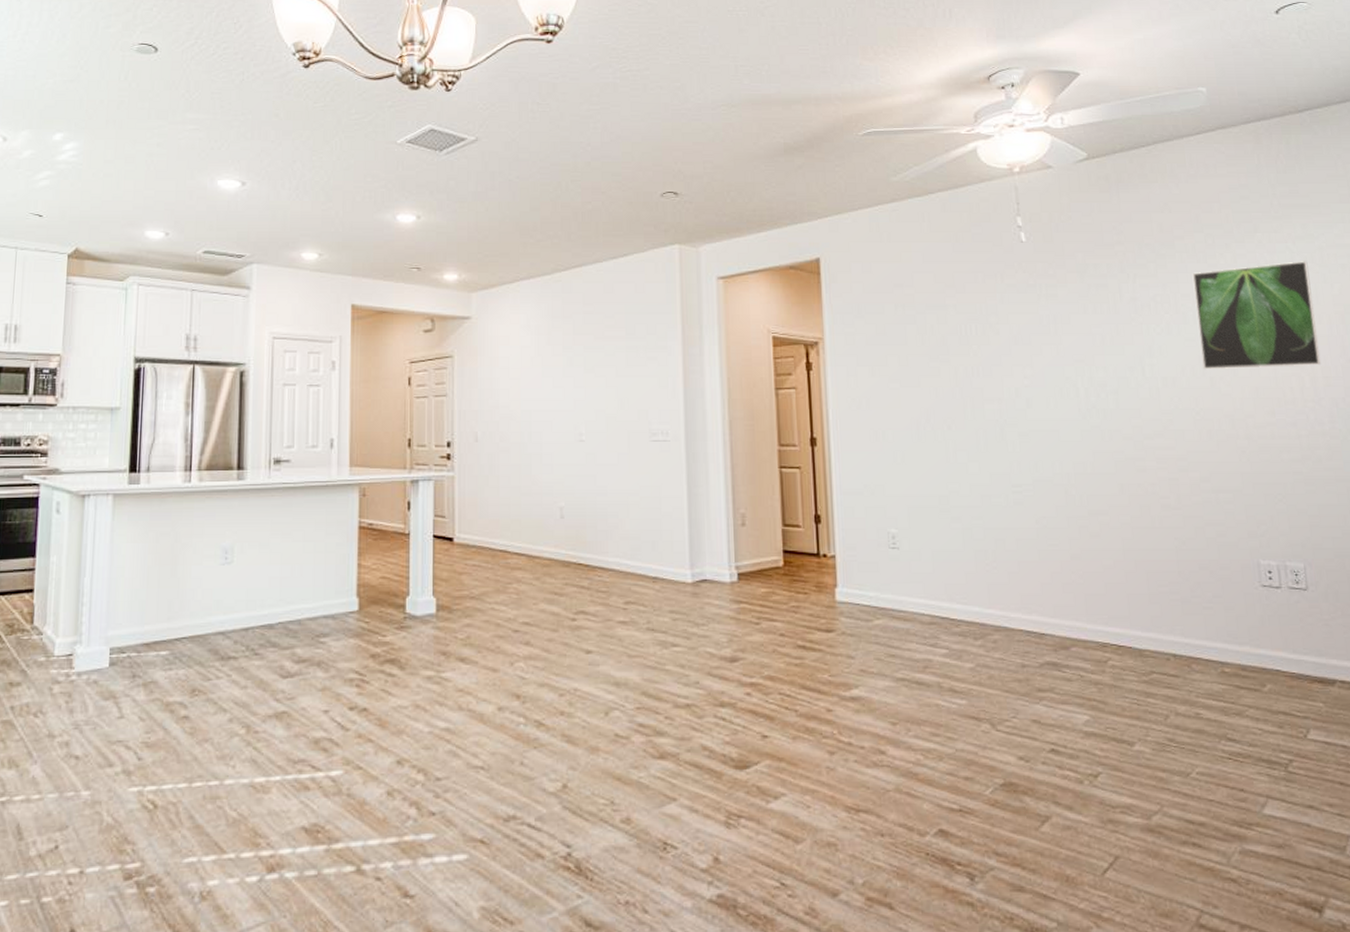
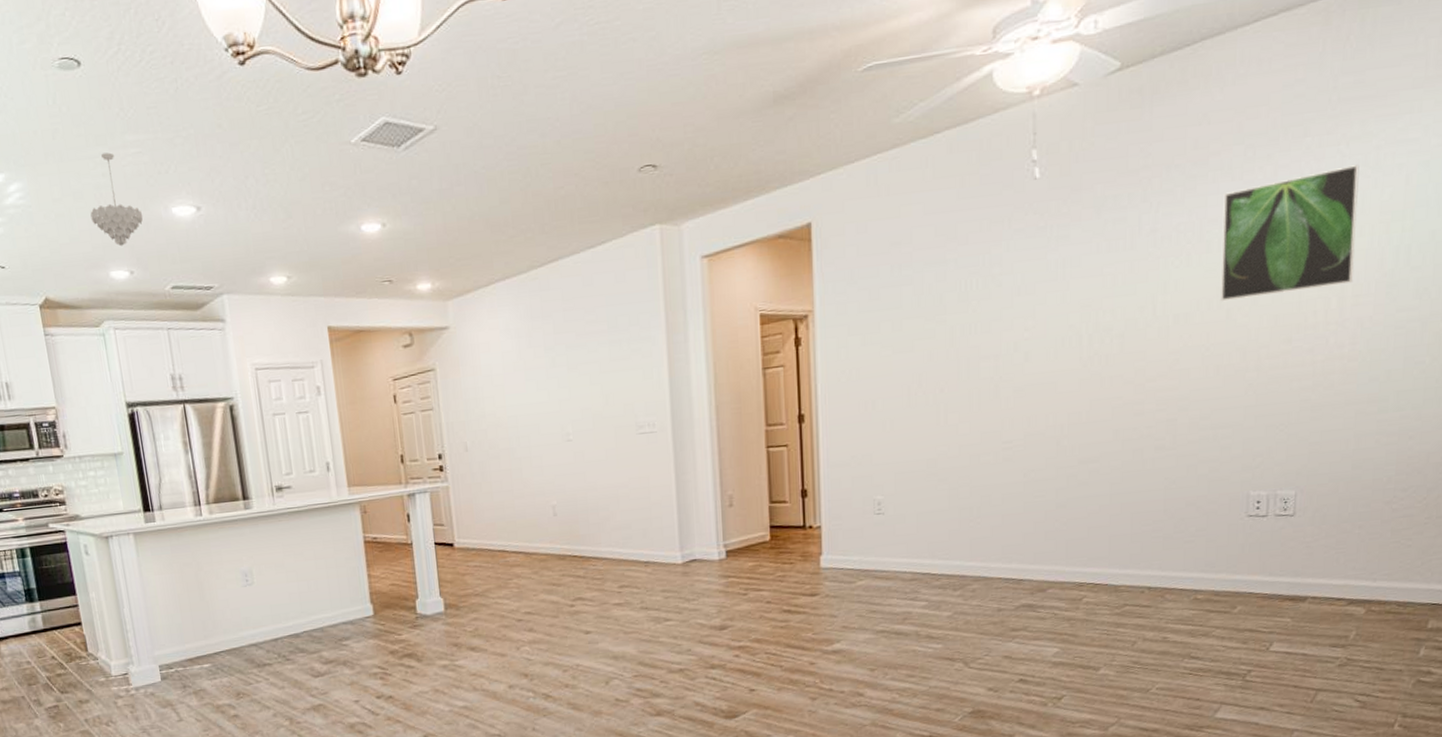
pendant light: none [138,126,189,209] -> present [90,152,143,247]

